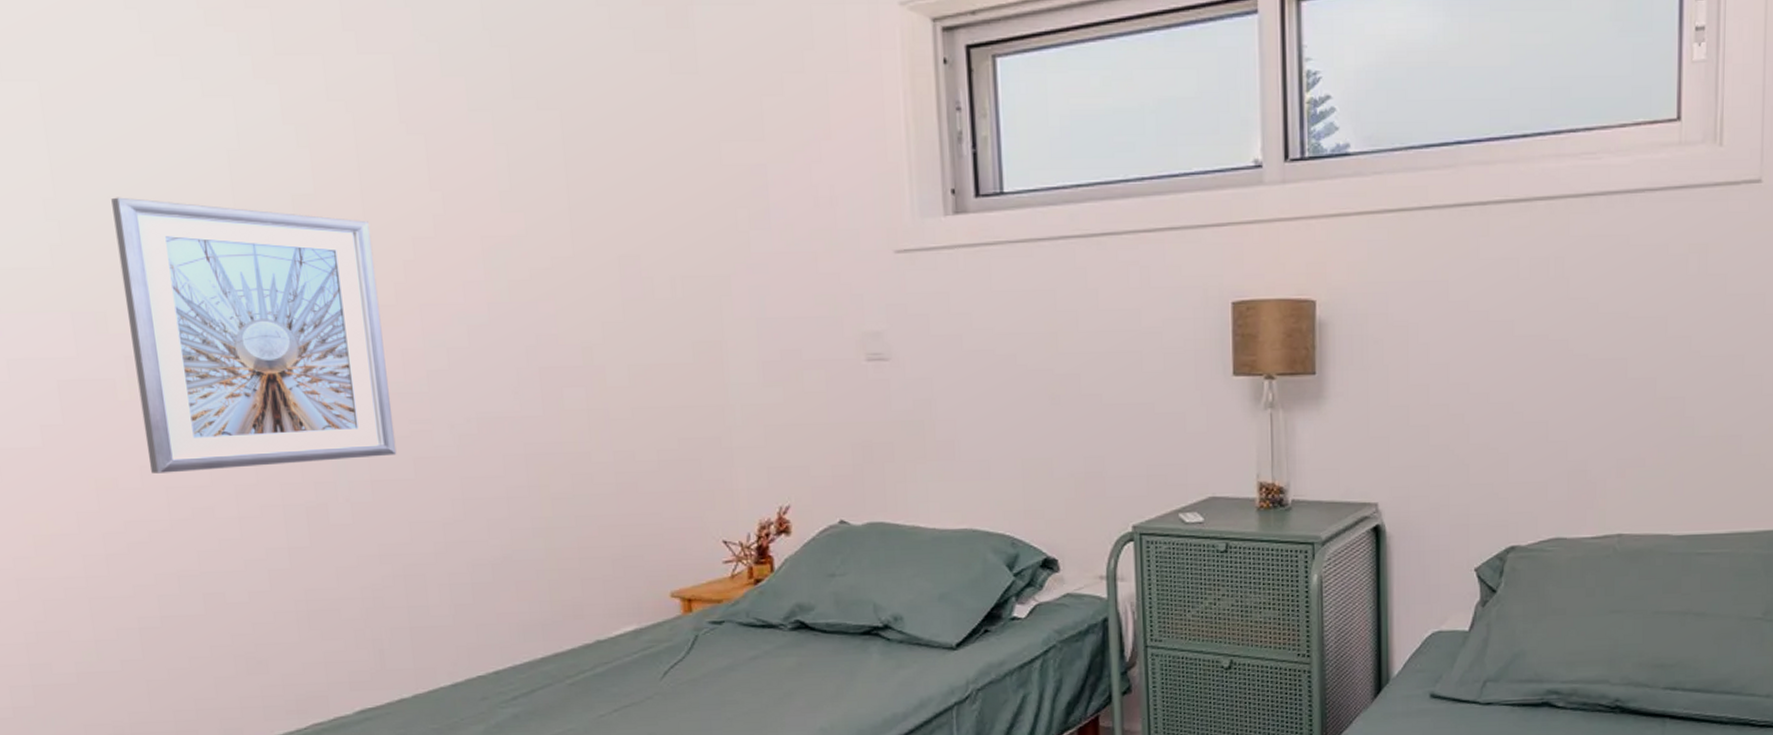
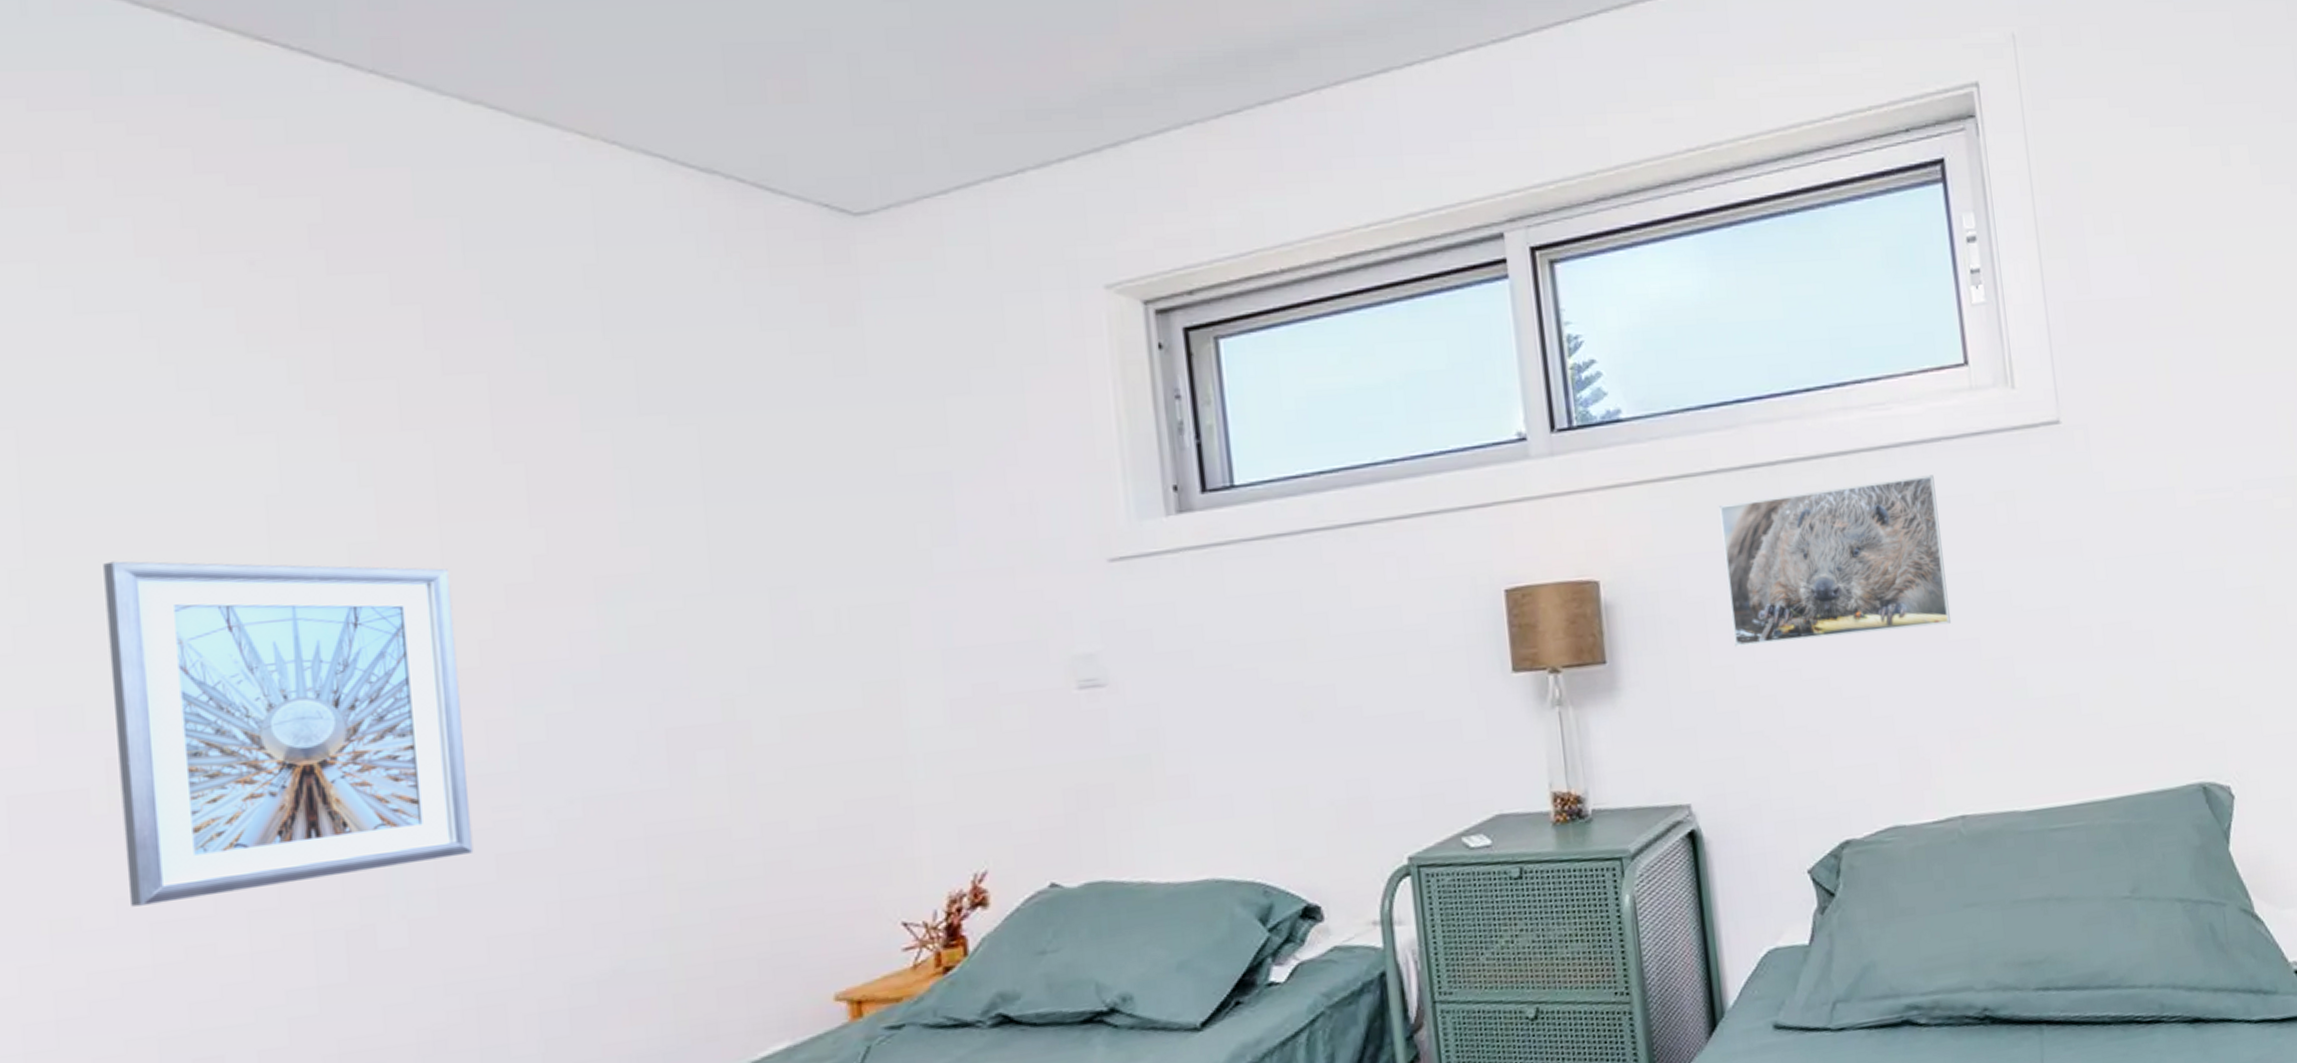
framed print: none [1430,224,1633,368] -> present [1718,475,1951,647]

